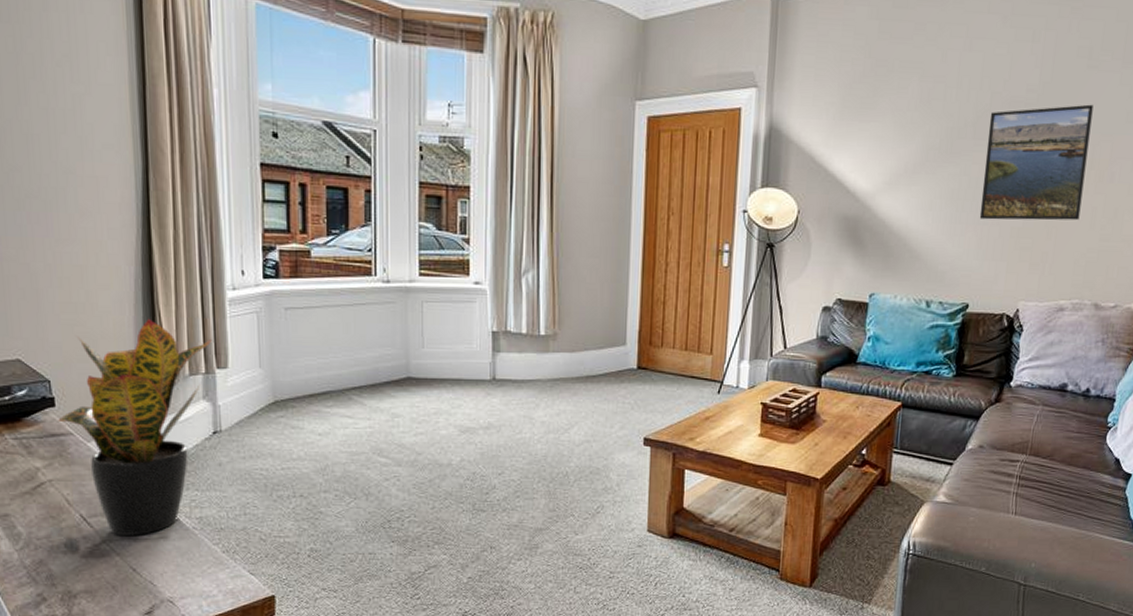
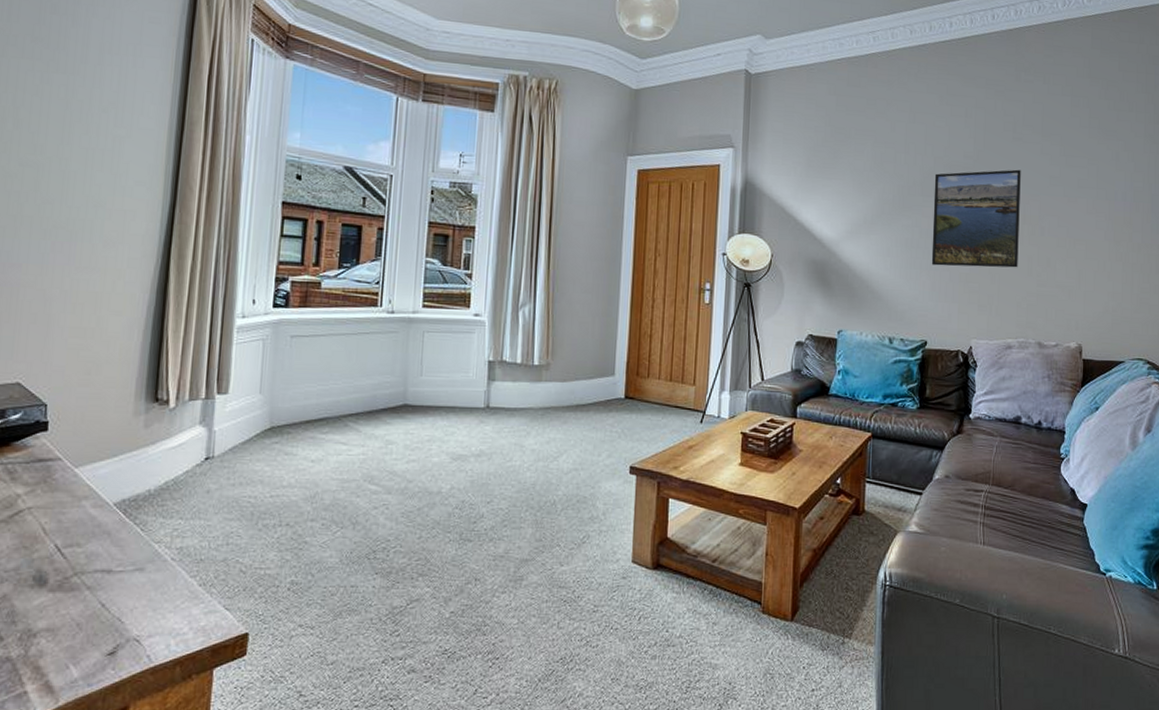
potted plant: present [56,318,213,535] -> none [47,344,217,567]

